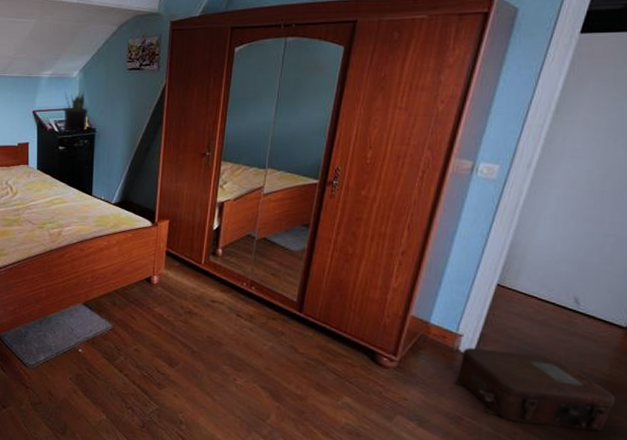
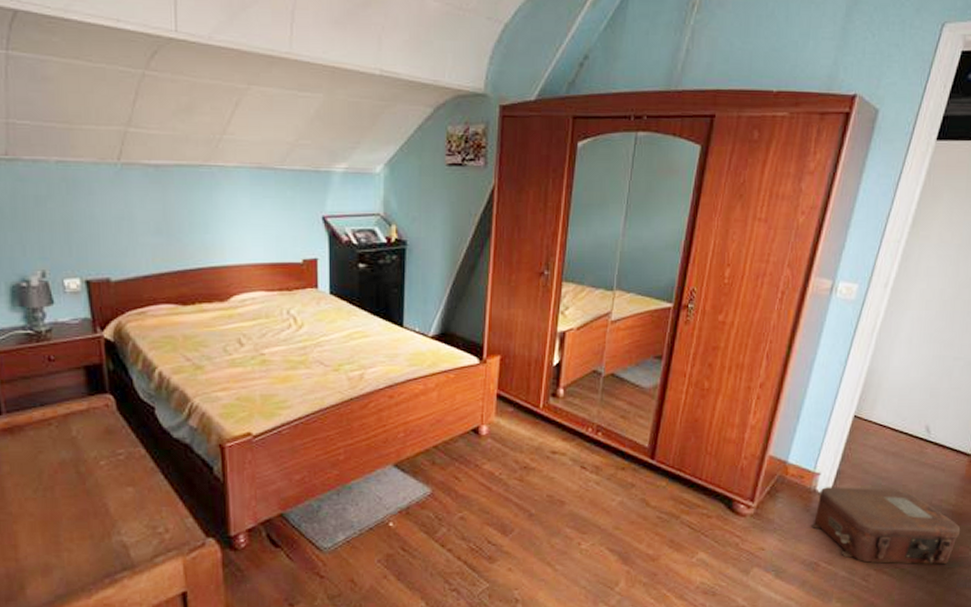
planter: present [63,91,89,130] -> none [364,191,397,243]

